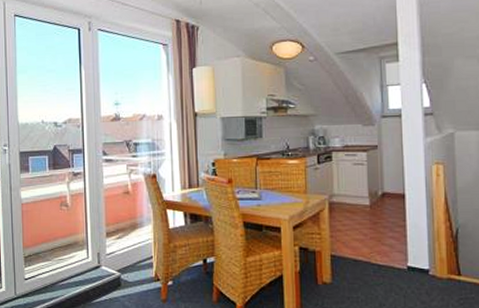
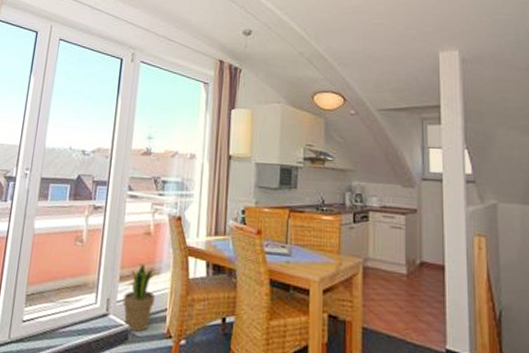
potted plant: none [112,220,143,279] -> present [122,263,161,333]

